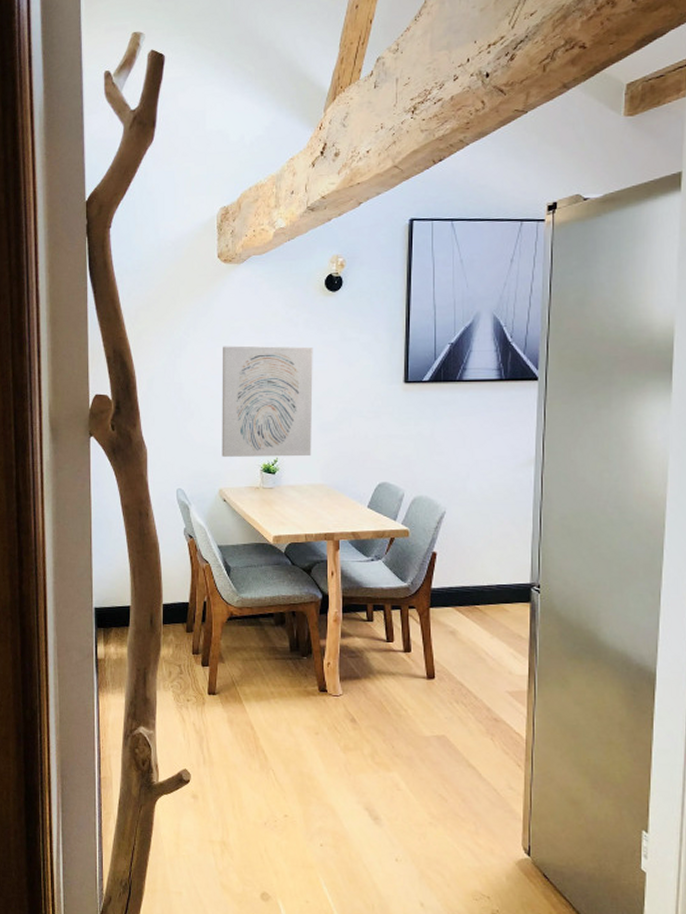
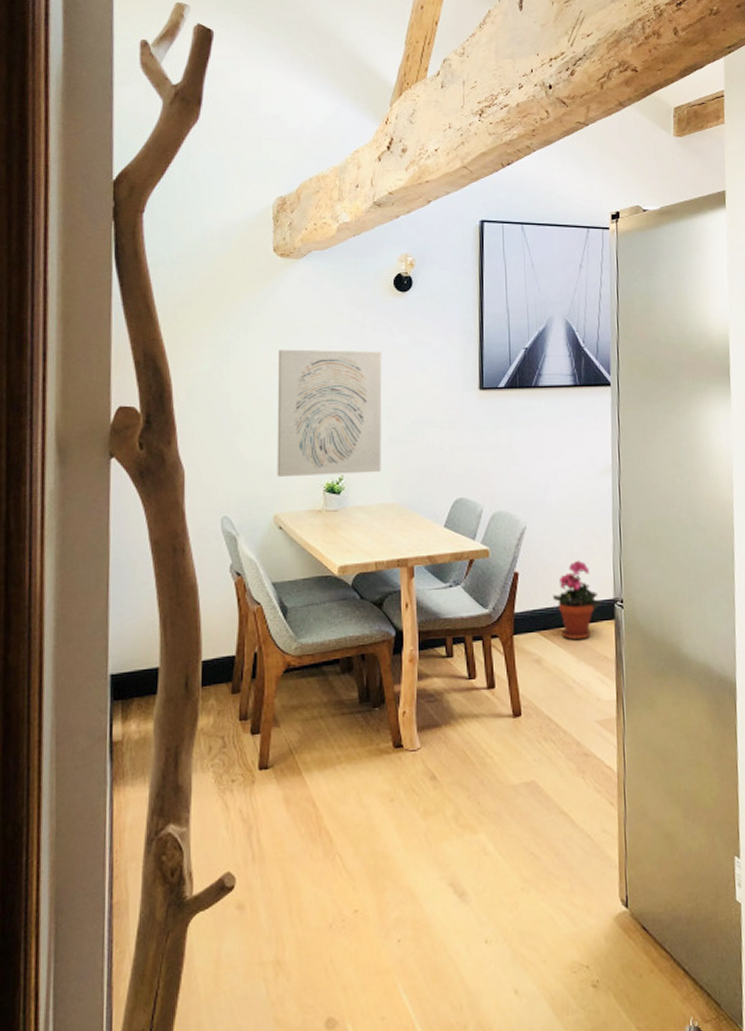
potted plant: none [468,545,517,618] -> present [552,560,601,641]

